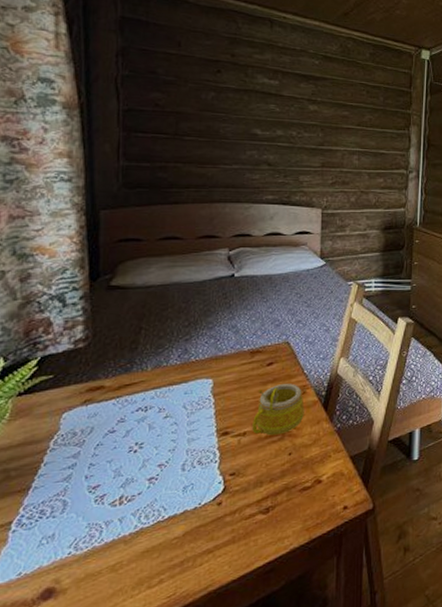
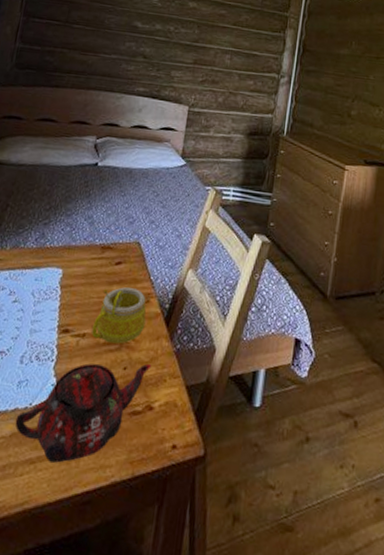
teapot: none [186,445,316,549] -> present [15,363,152,464]

